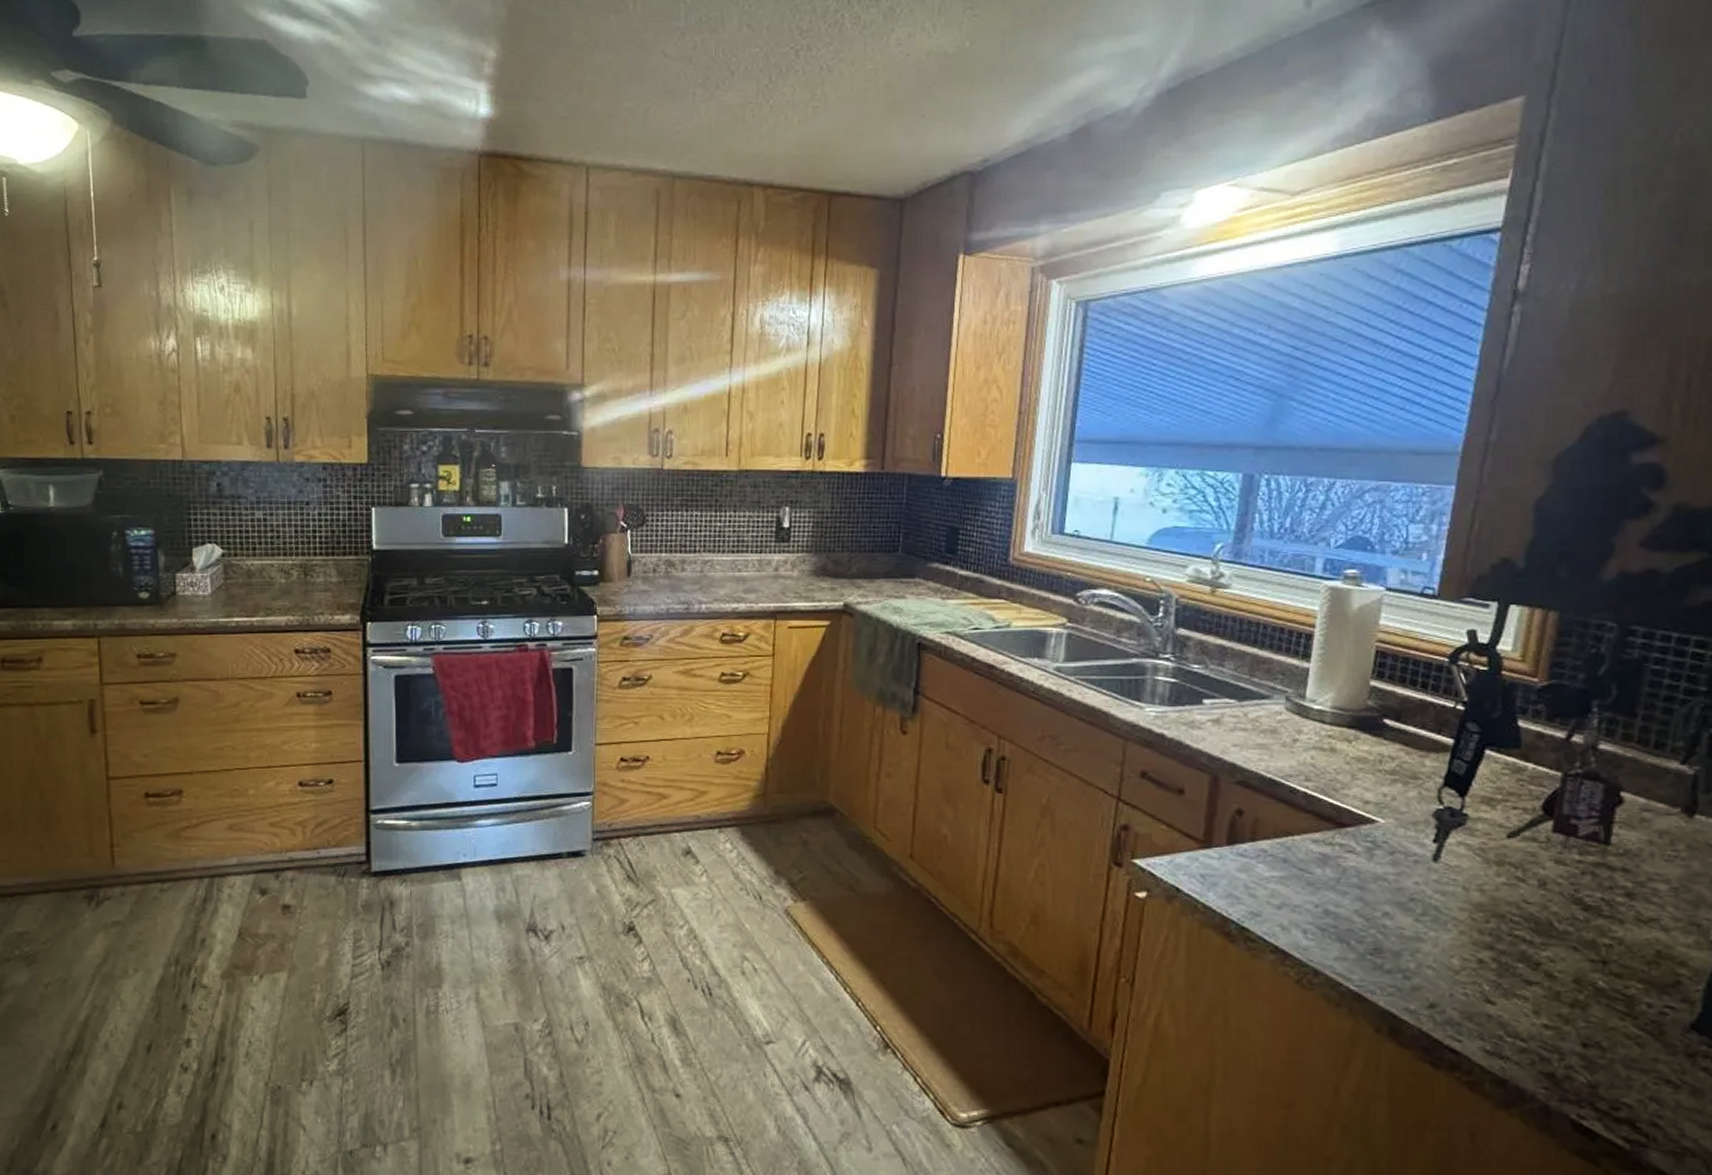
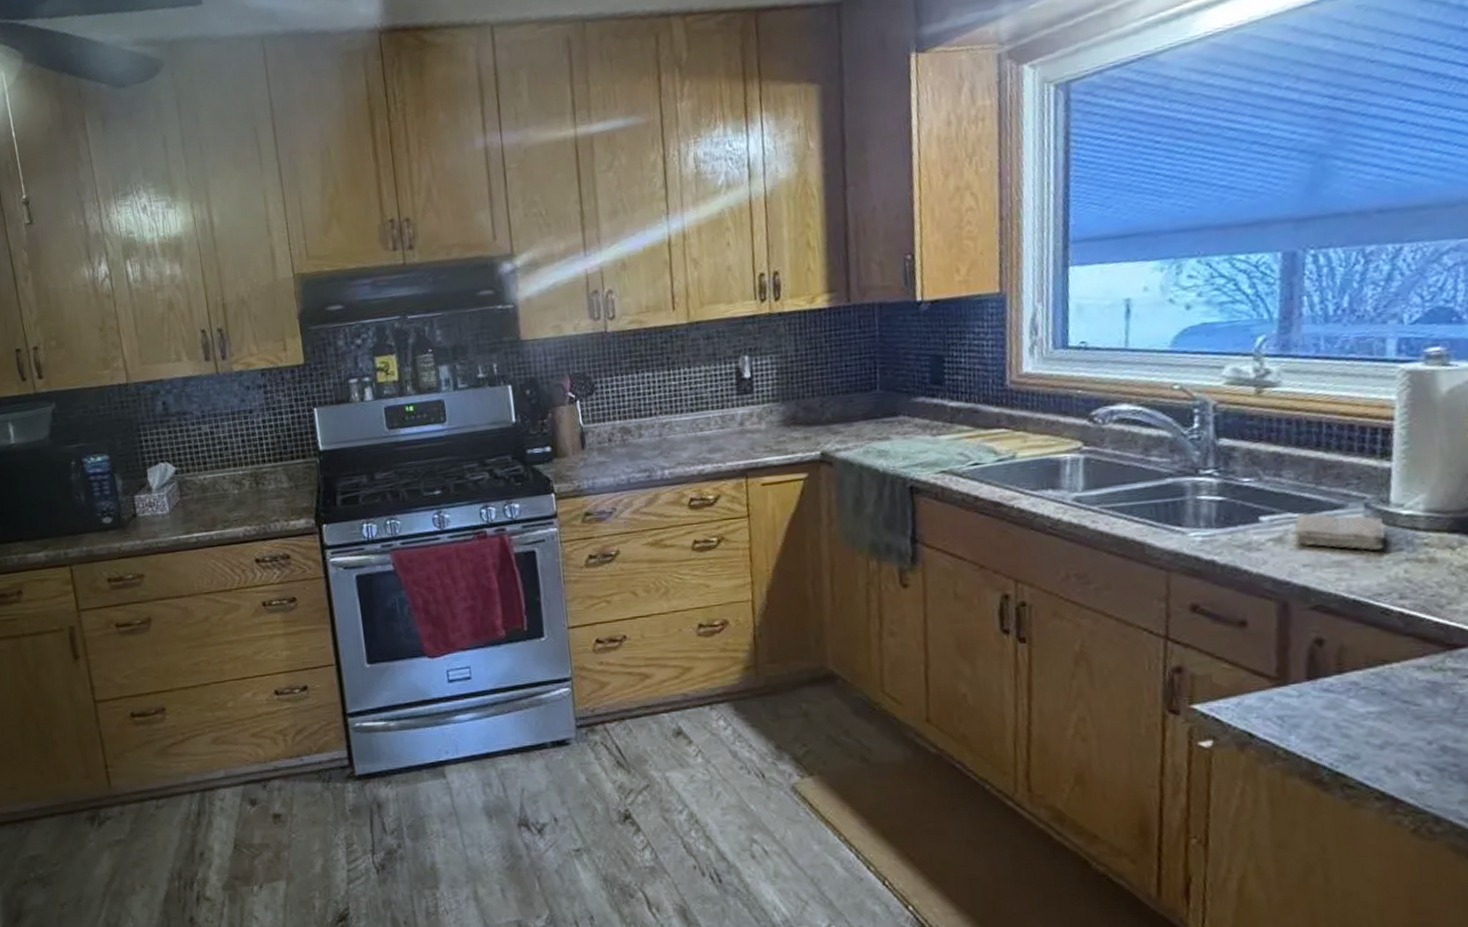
washcloth: none [1229,700,1300,737] -> present [1294,513,1386,551]

